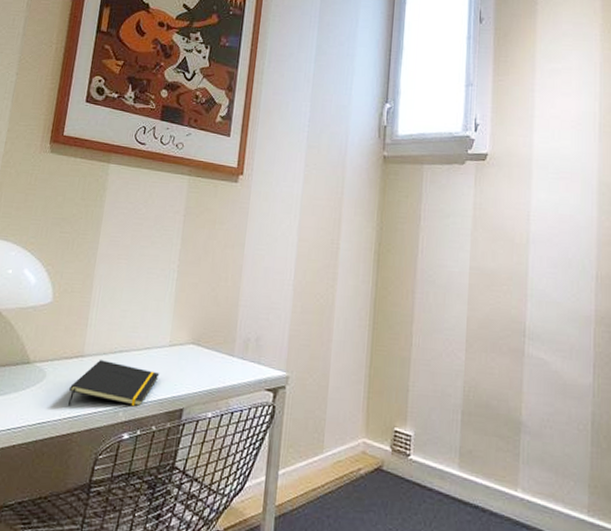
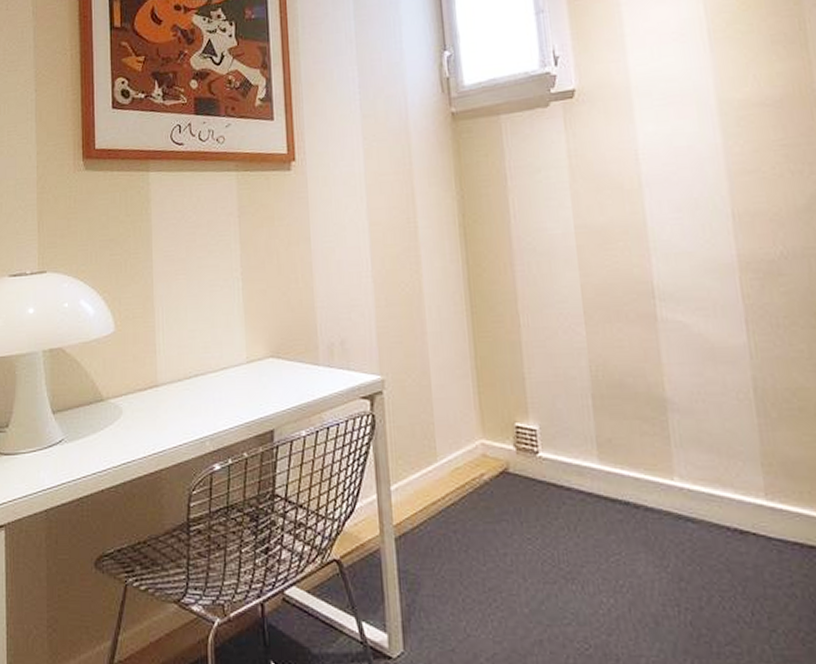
notepad: present [67,360,160,407] -> none [149,387,242,442]

